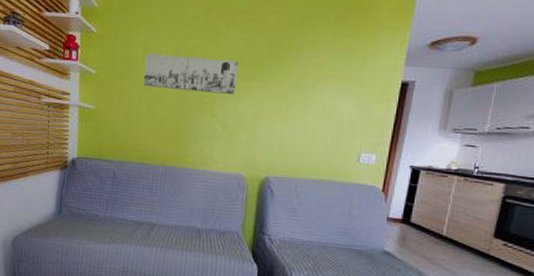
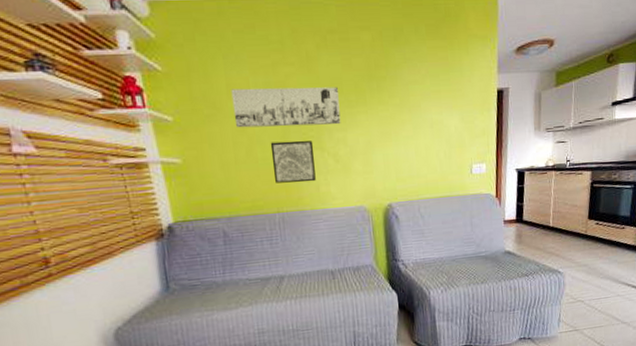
wall art: none [166,102,206,143] -> present [270,140,316,183]

